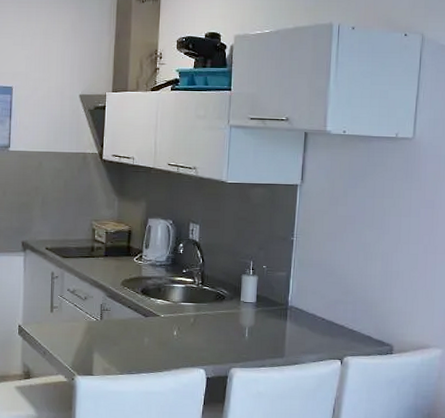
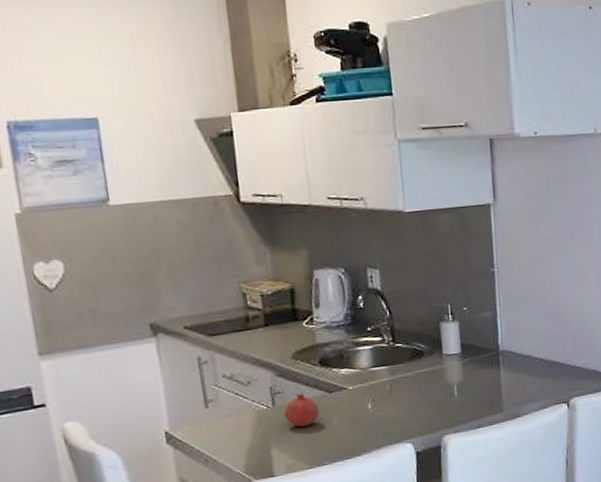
fruit: none [108,312,135,340] -> present [284,392,320,427]

